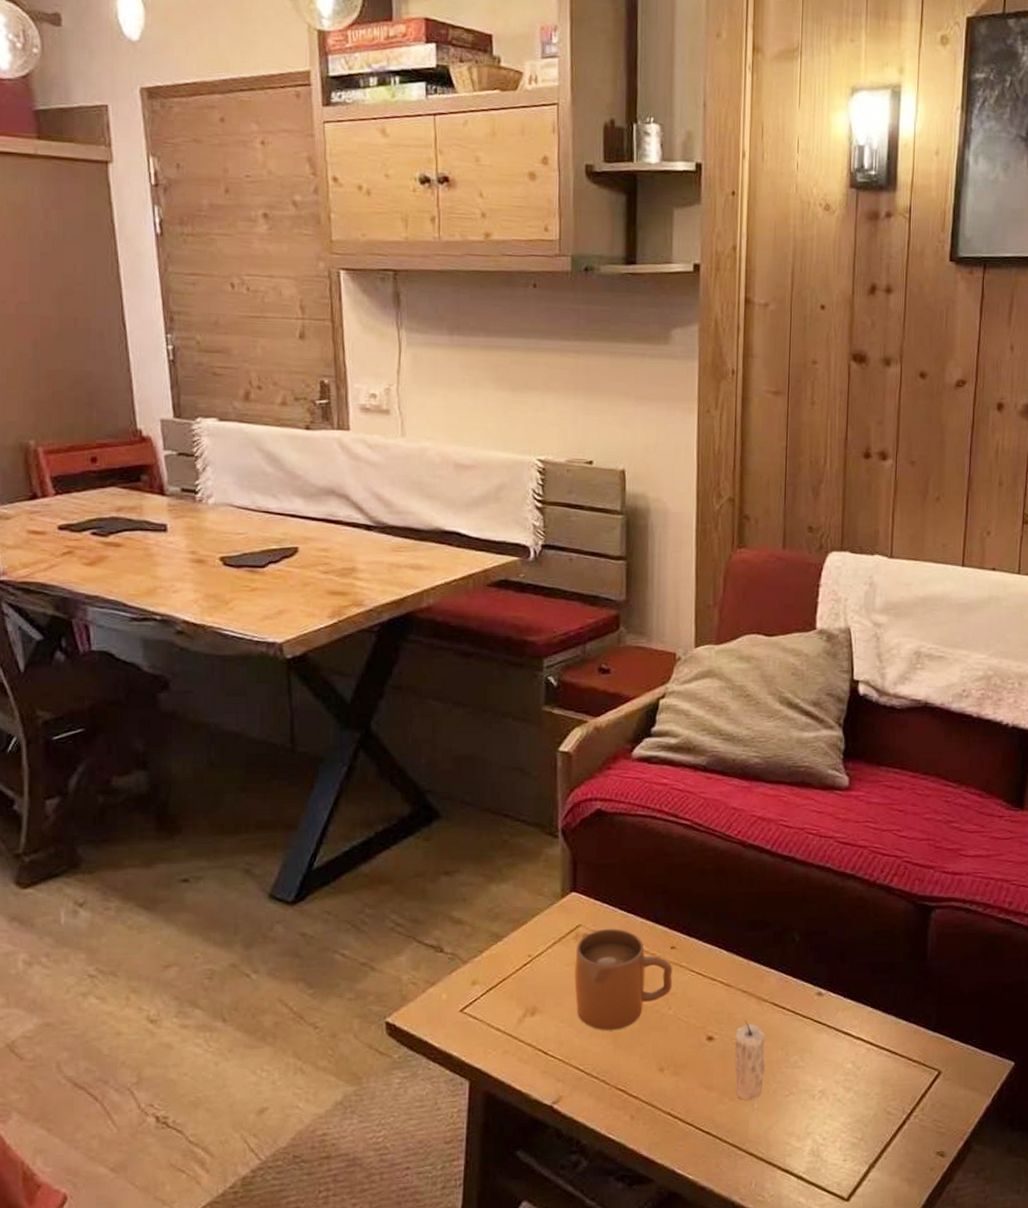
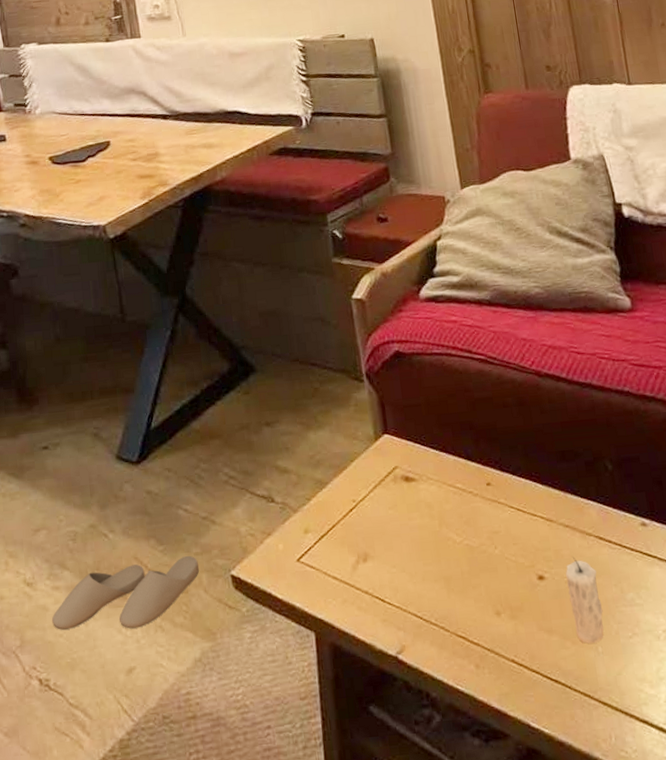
slippers: none [176,1000,350,1070] -> present [51,555,199,630]
mug: present [574,928,672,1030] -> none [396,468,494,574]

